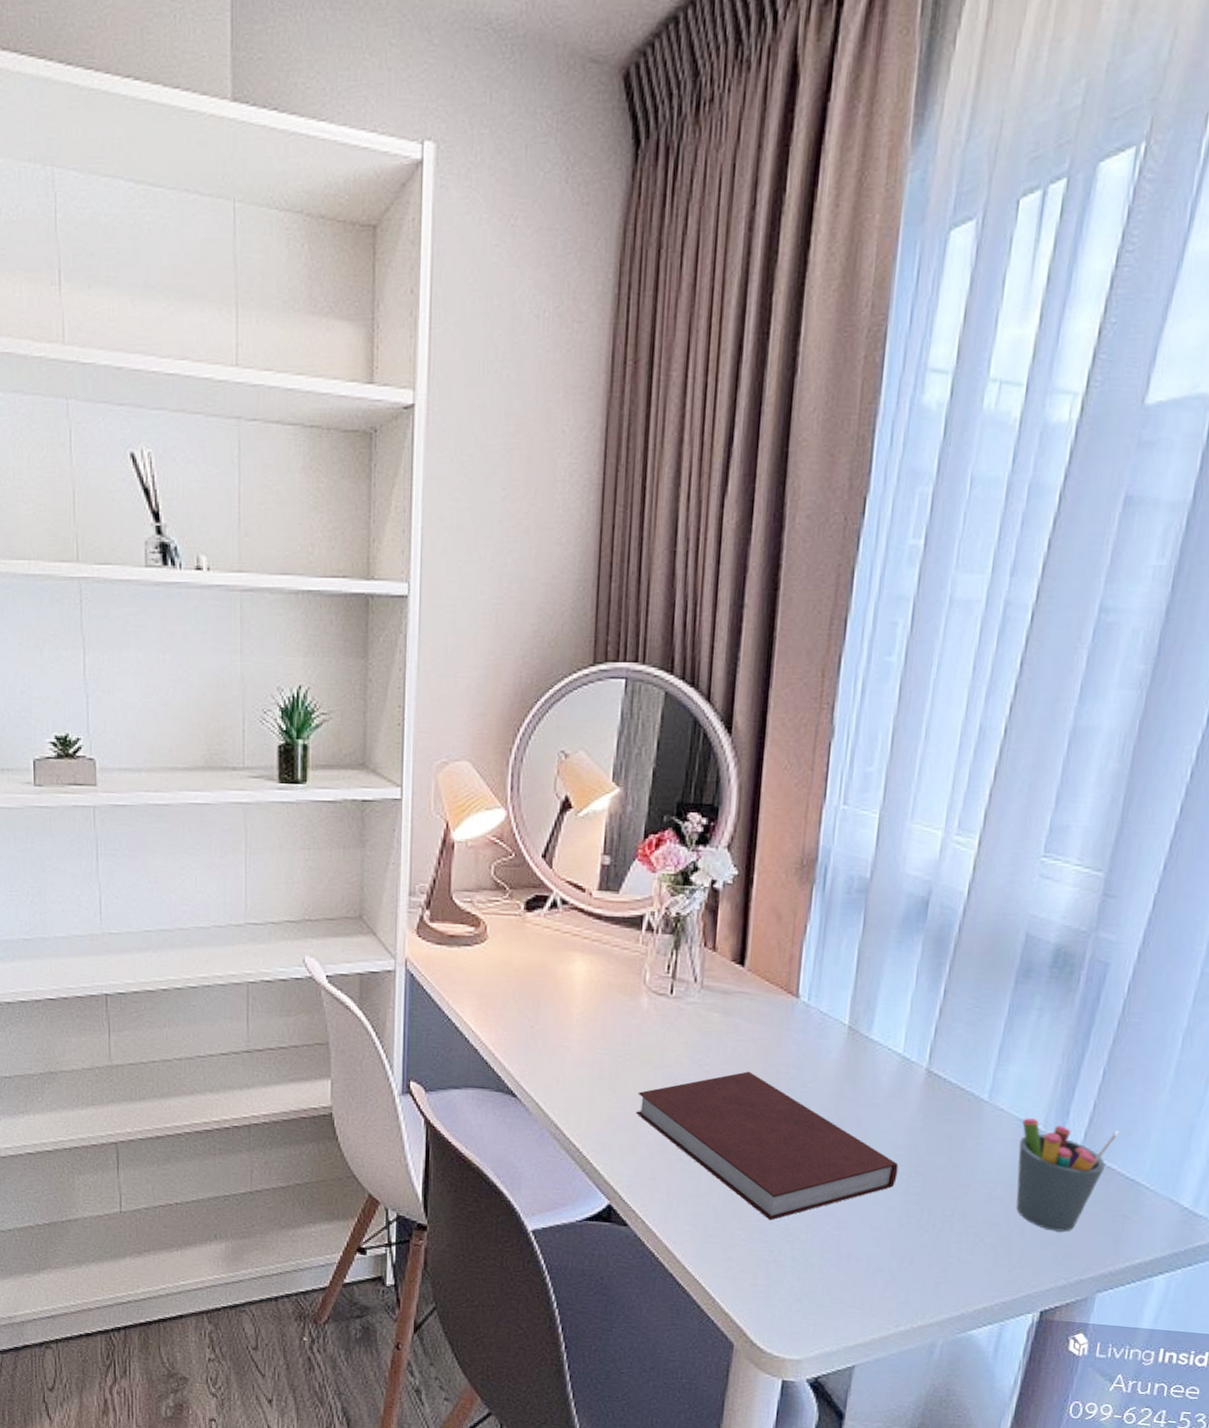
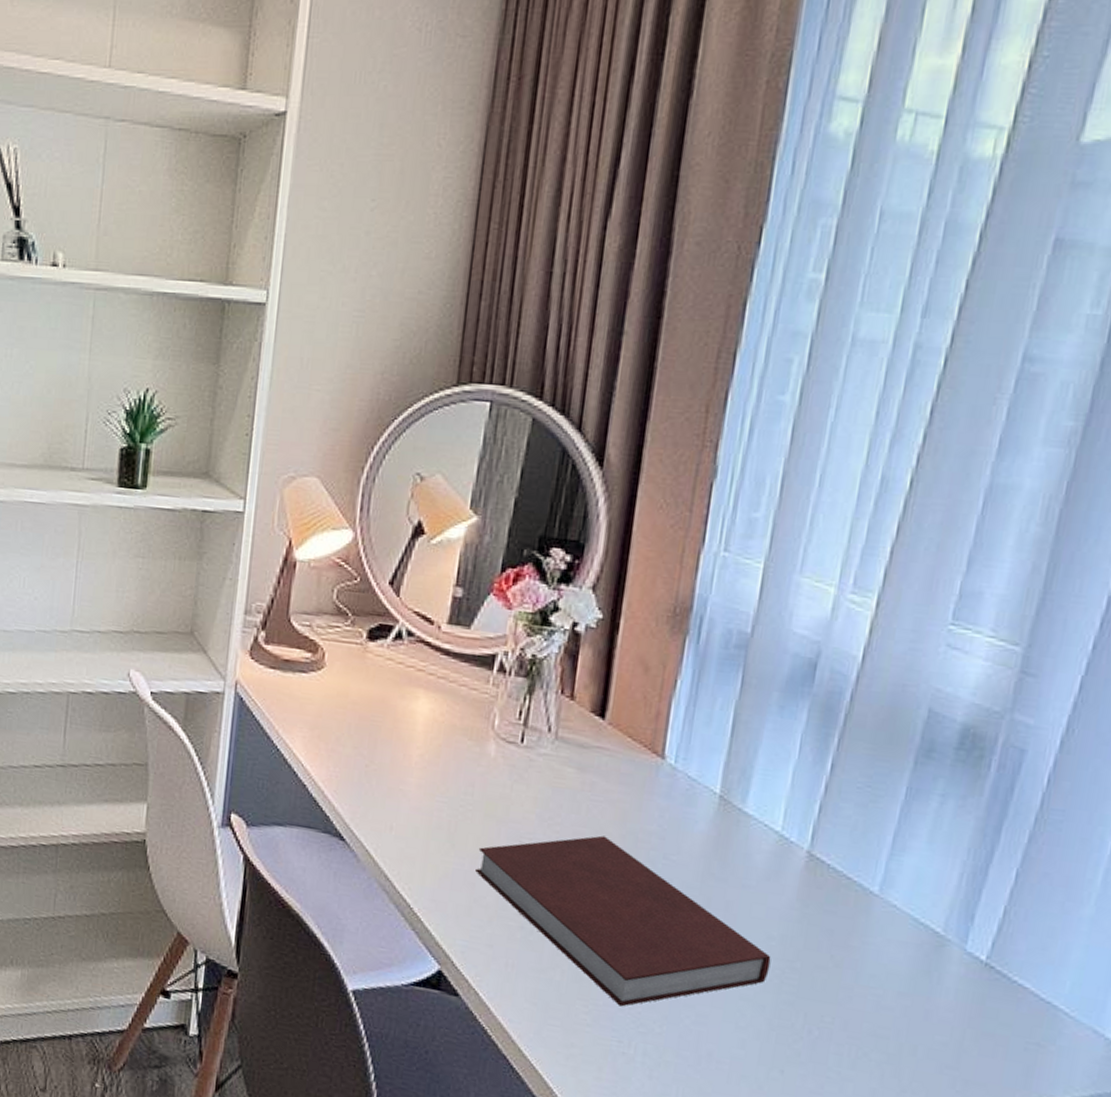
pen holder: present [1016,1118,1120,1232] -> none [908,918,1034,1055]

